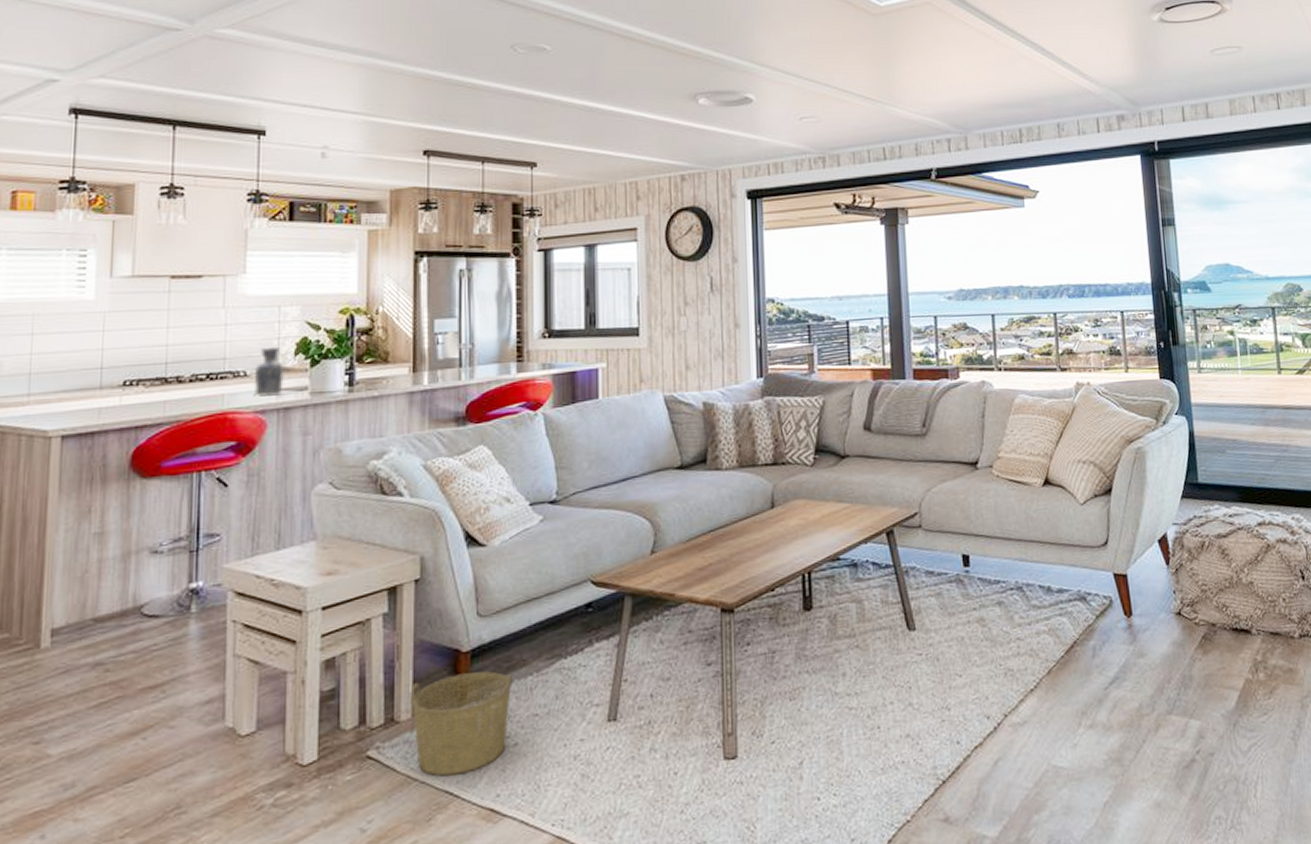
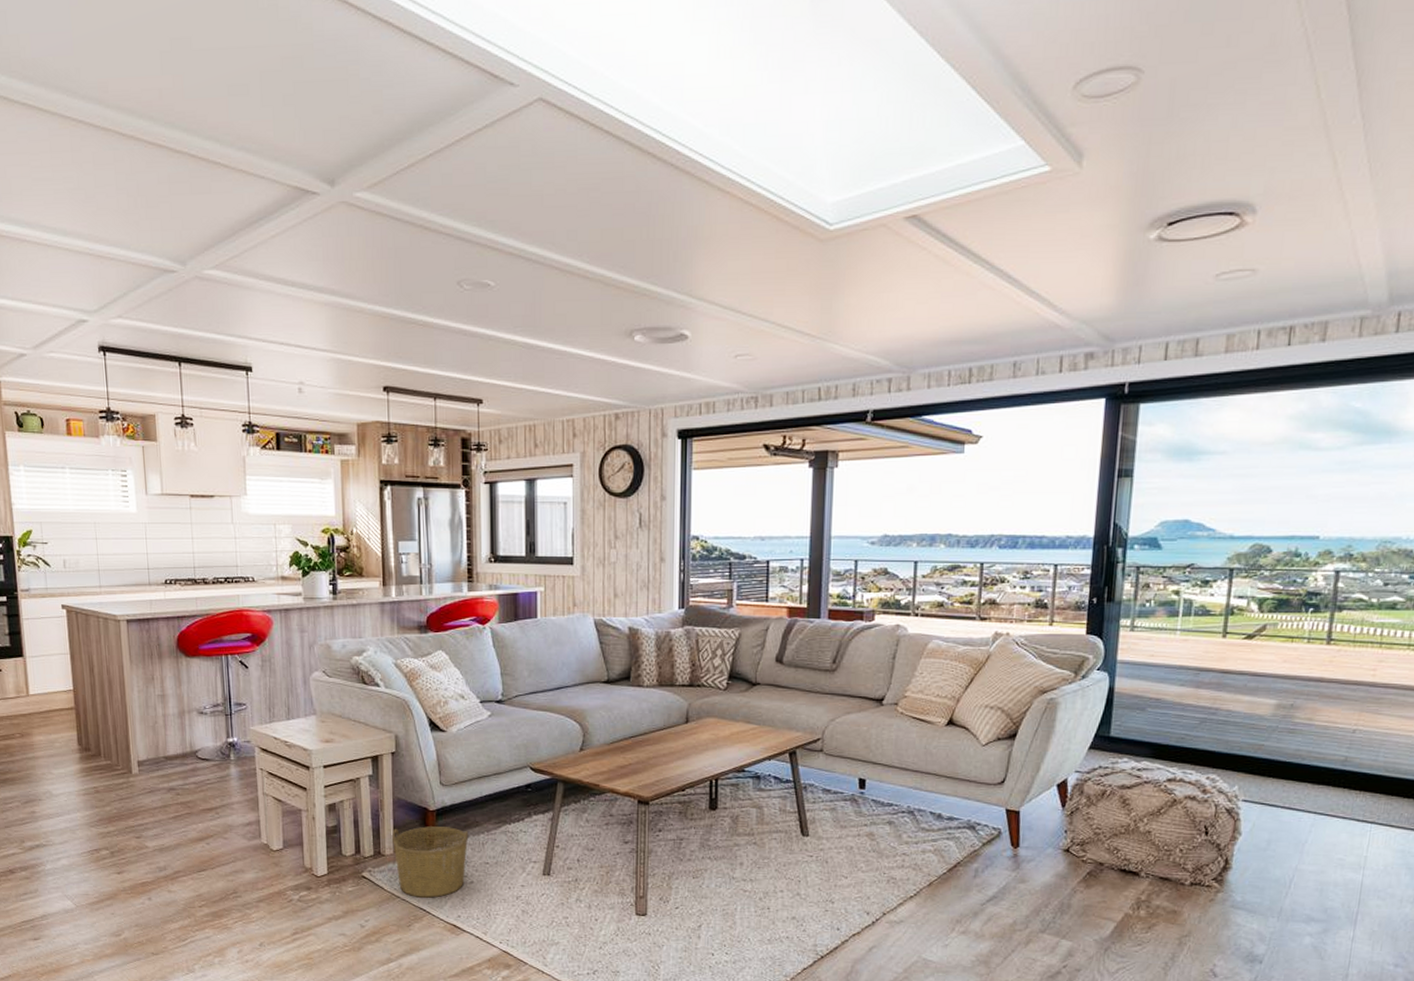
ceramic jug: present [253,348,284,397] -> none [260,559,283,599]

